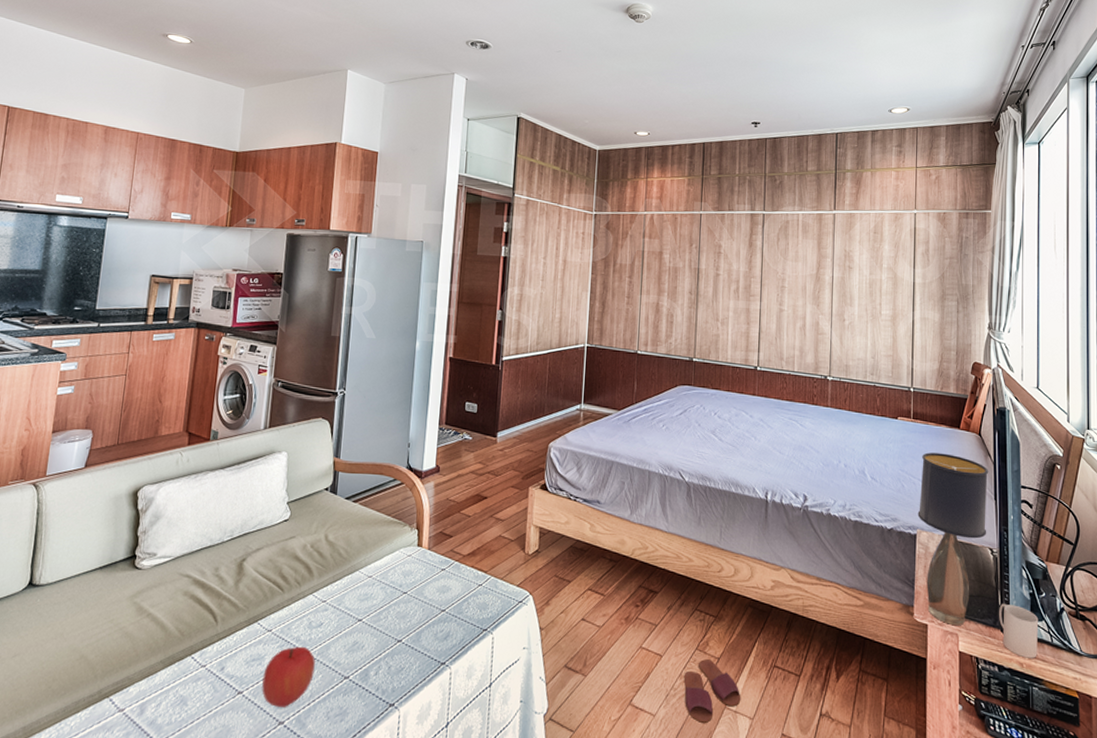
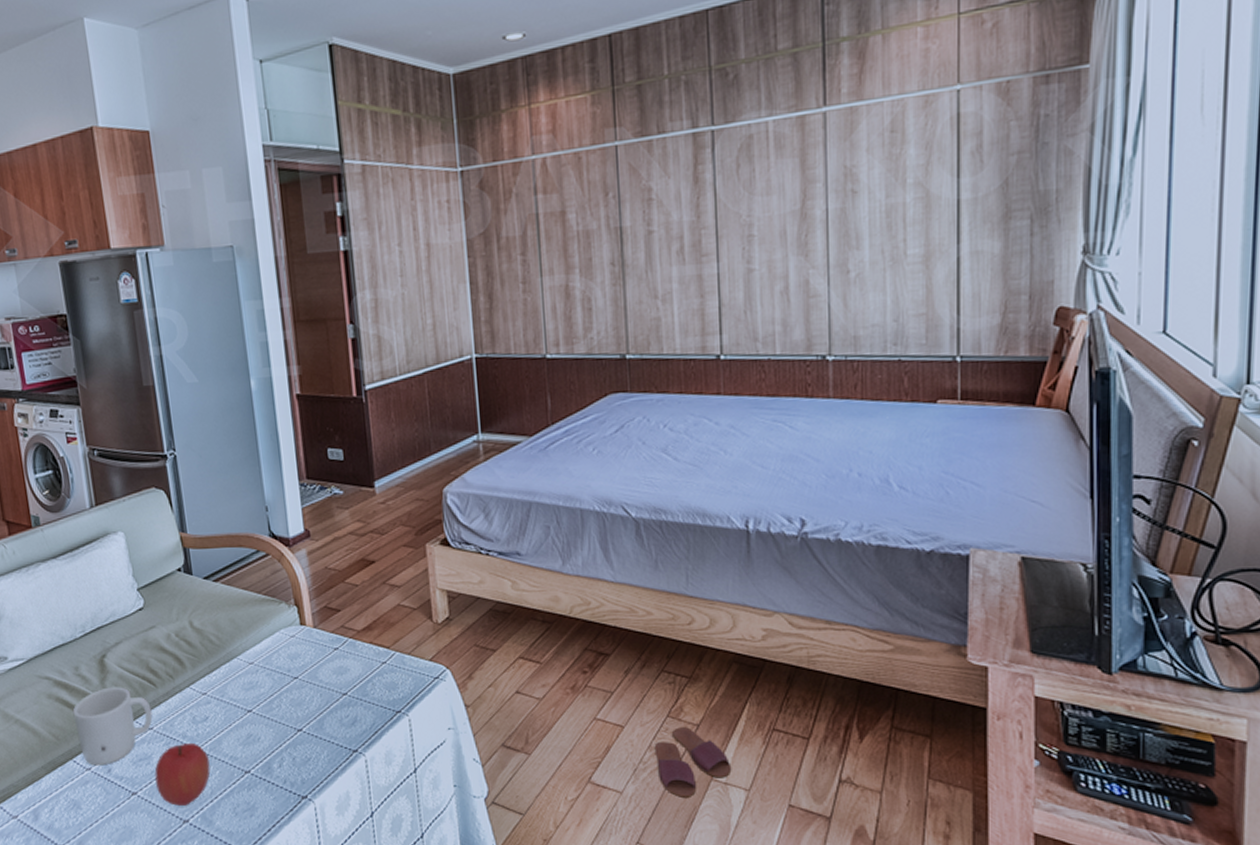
mug: none [201,589,275,663] -> present [72,687,153,766]
table lamp: present [917,452,989,625] -> none [970,442,1082,665]
cup: present [999,603,1039,658] -> none [1095,632,1157,699]

